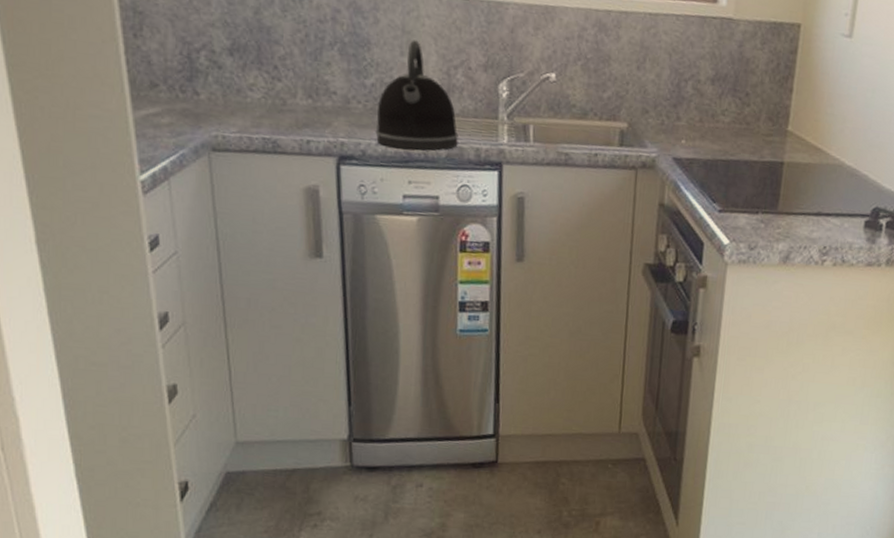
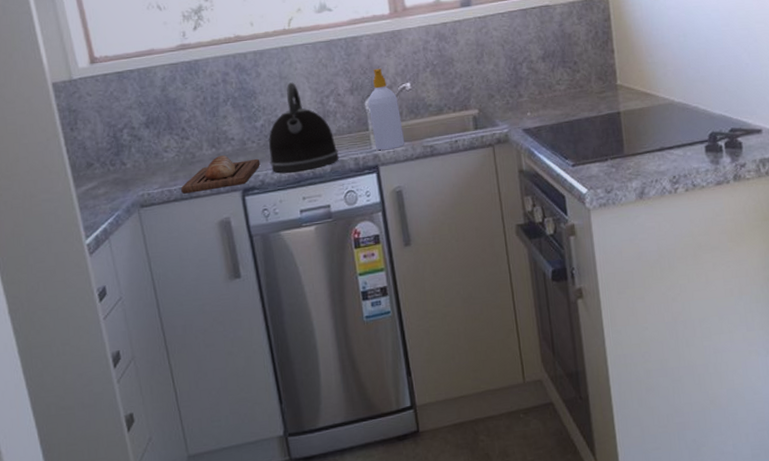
bread loaf: none [264,110,364,151] -> present [181,155,261,194]
soap bottle: none [502,47,538,148] -> present [368,68,405,151]

